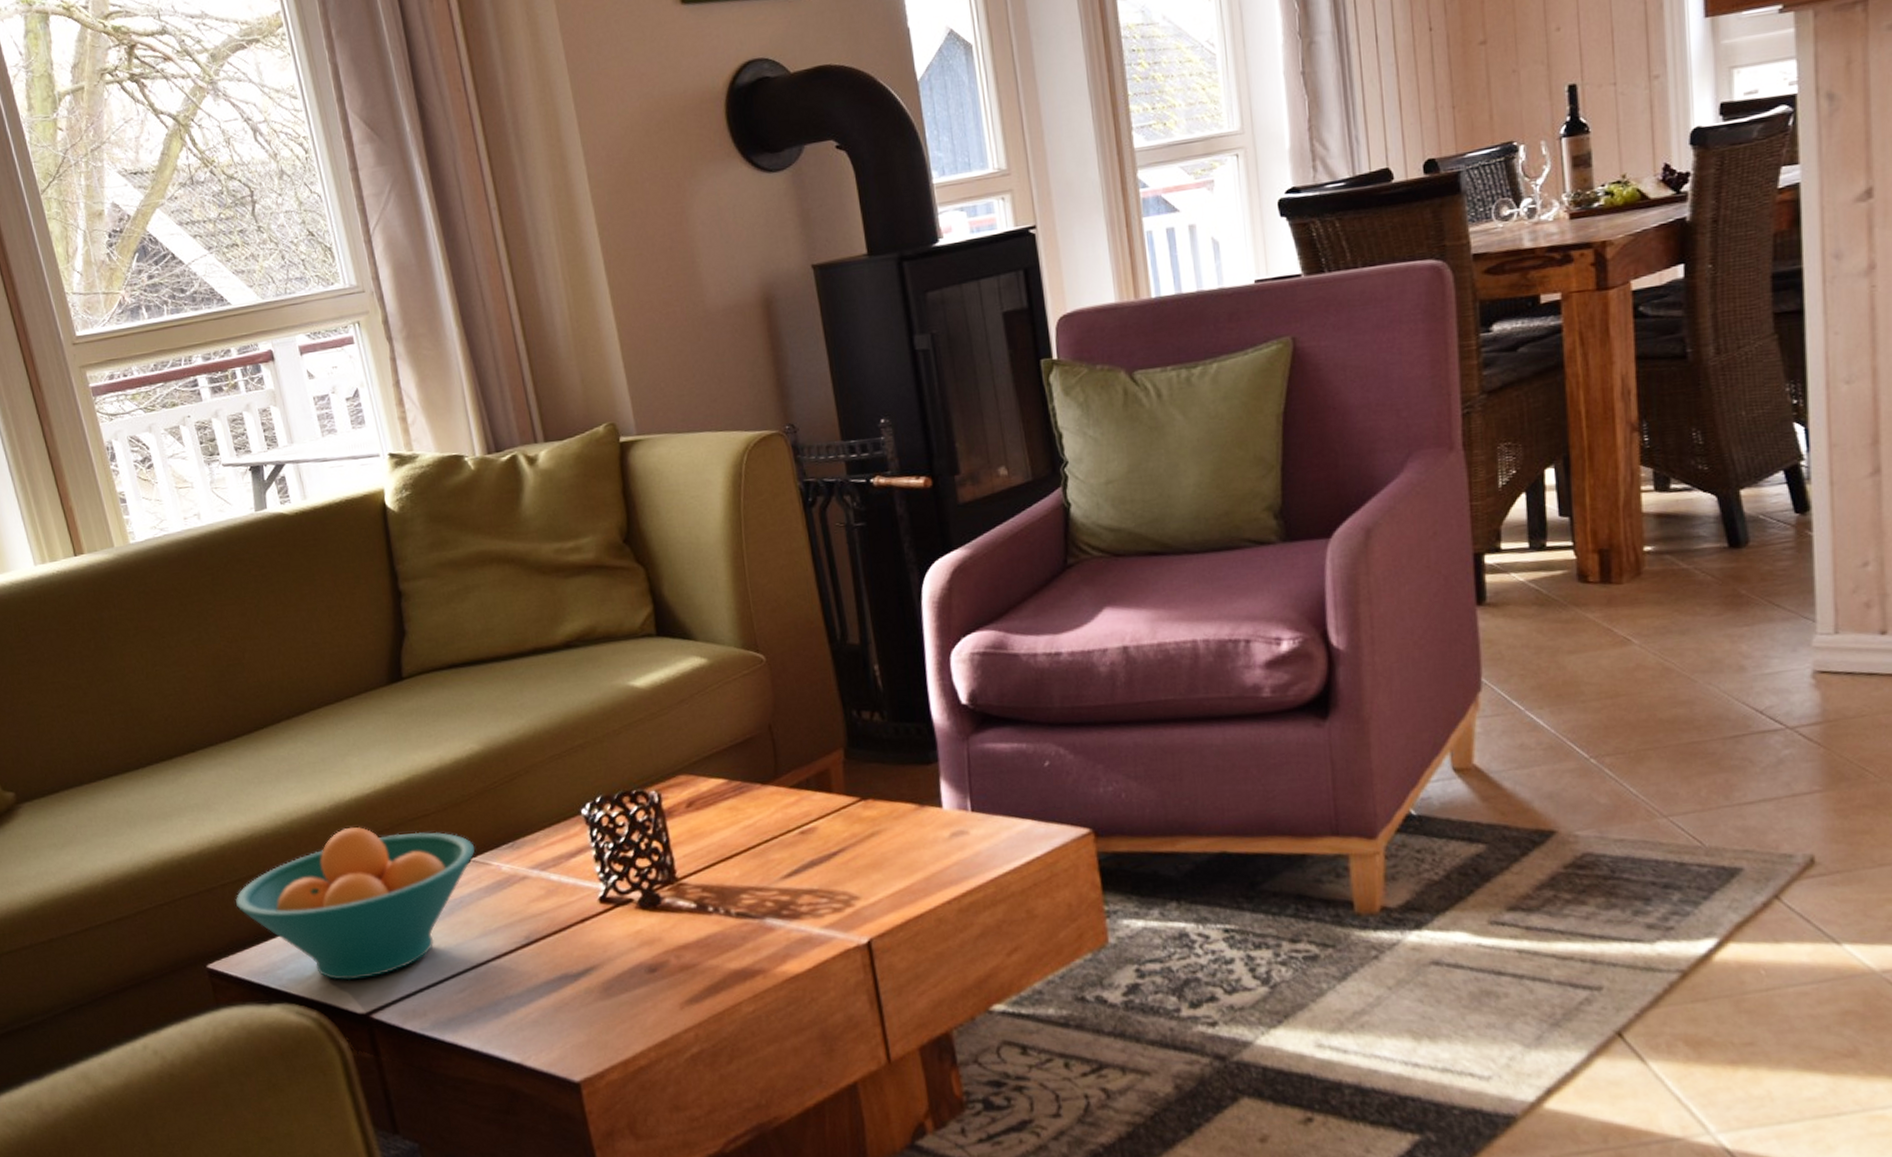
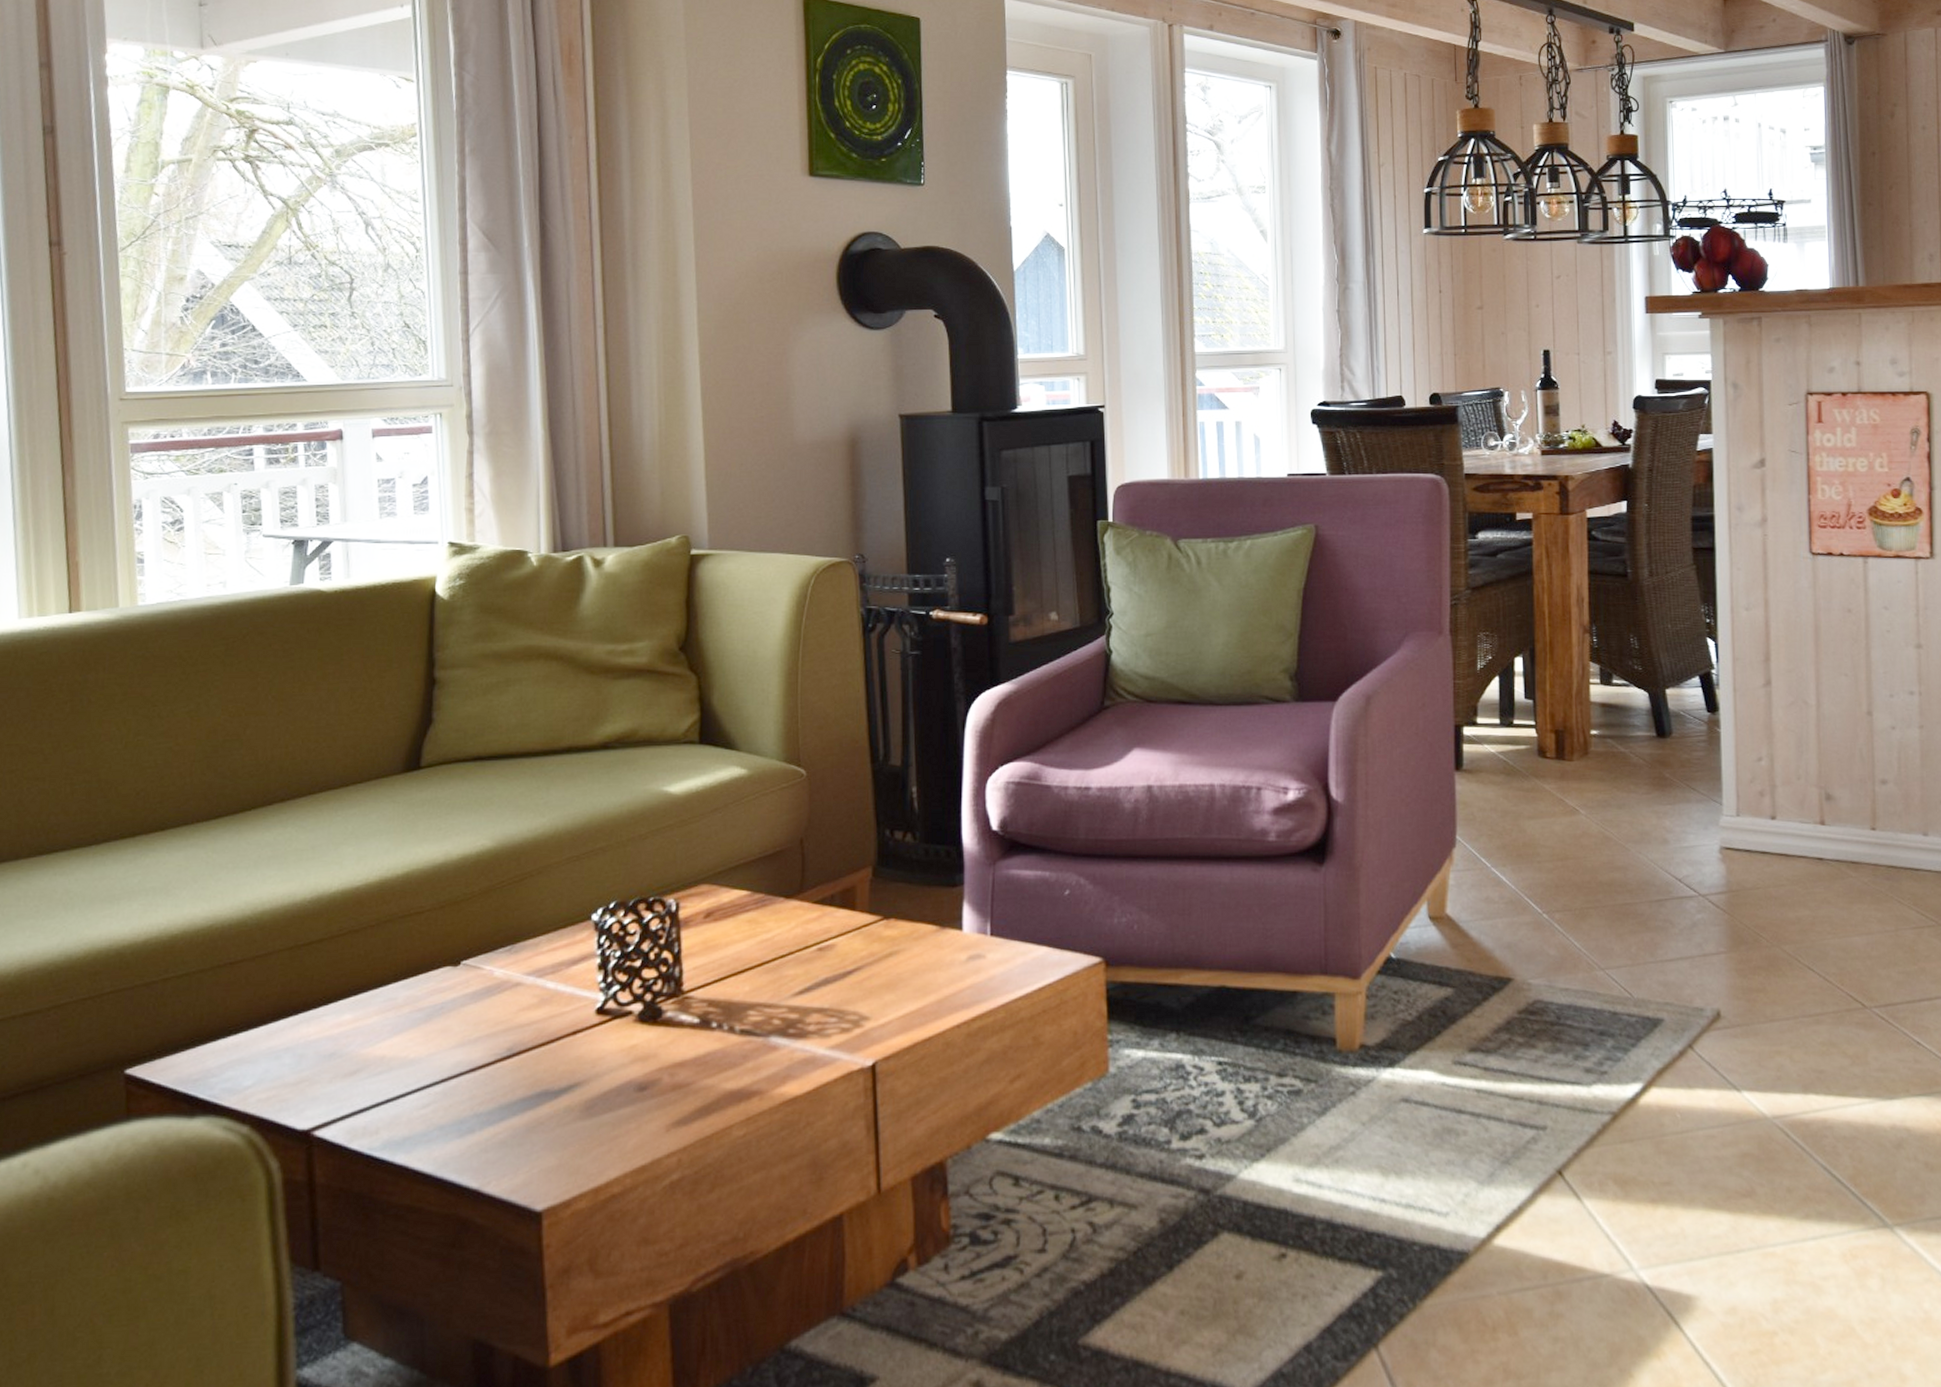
fruit bowl: present [235,826,475,981] -> none [176,921,468,1092]

